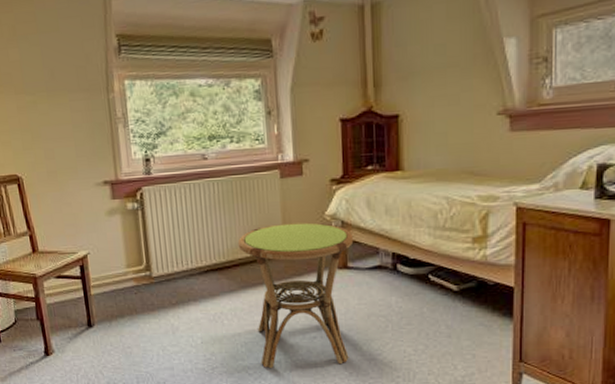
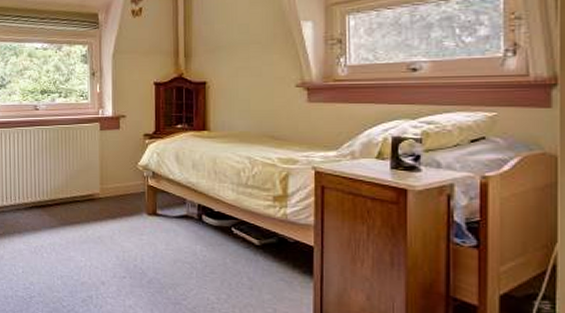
side table: present [237,222,354,368] -> none [60,170,163,306]

